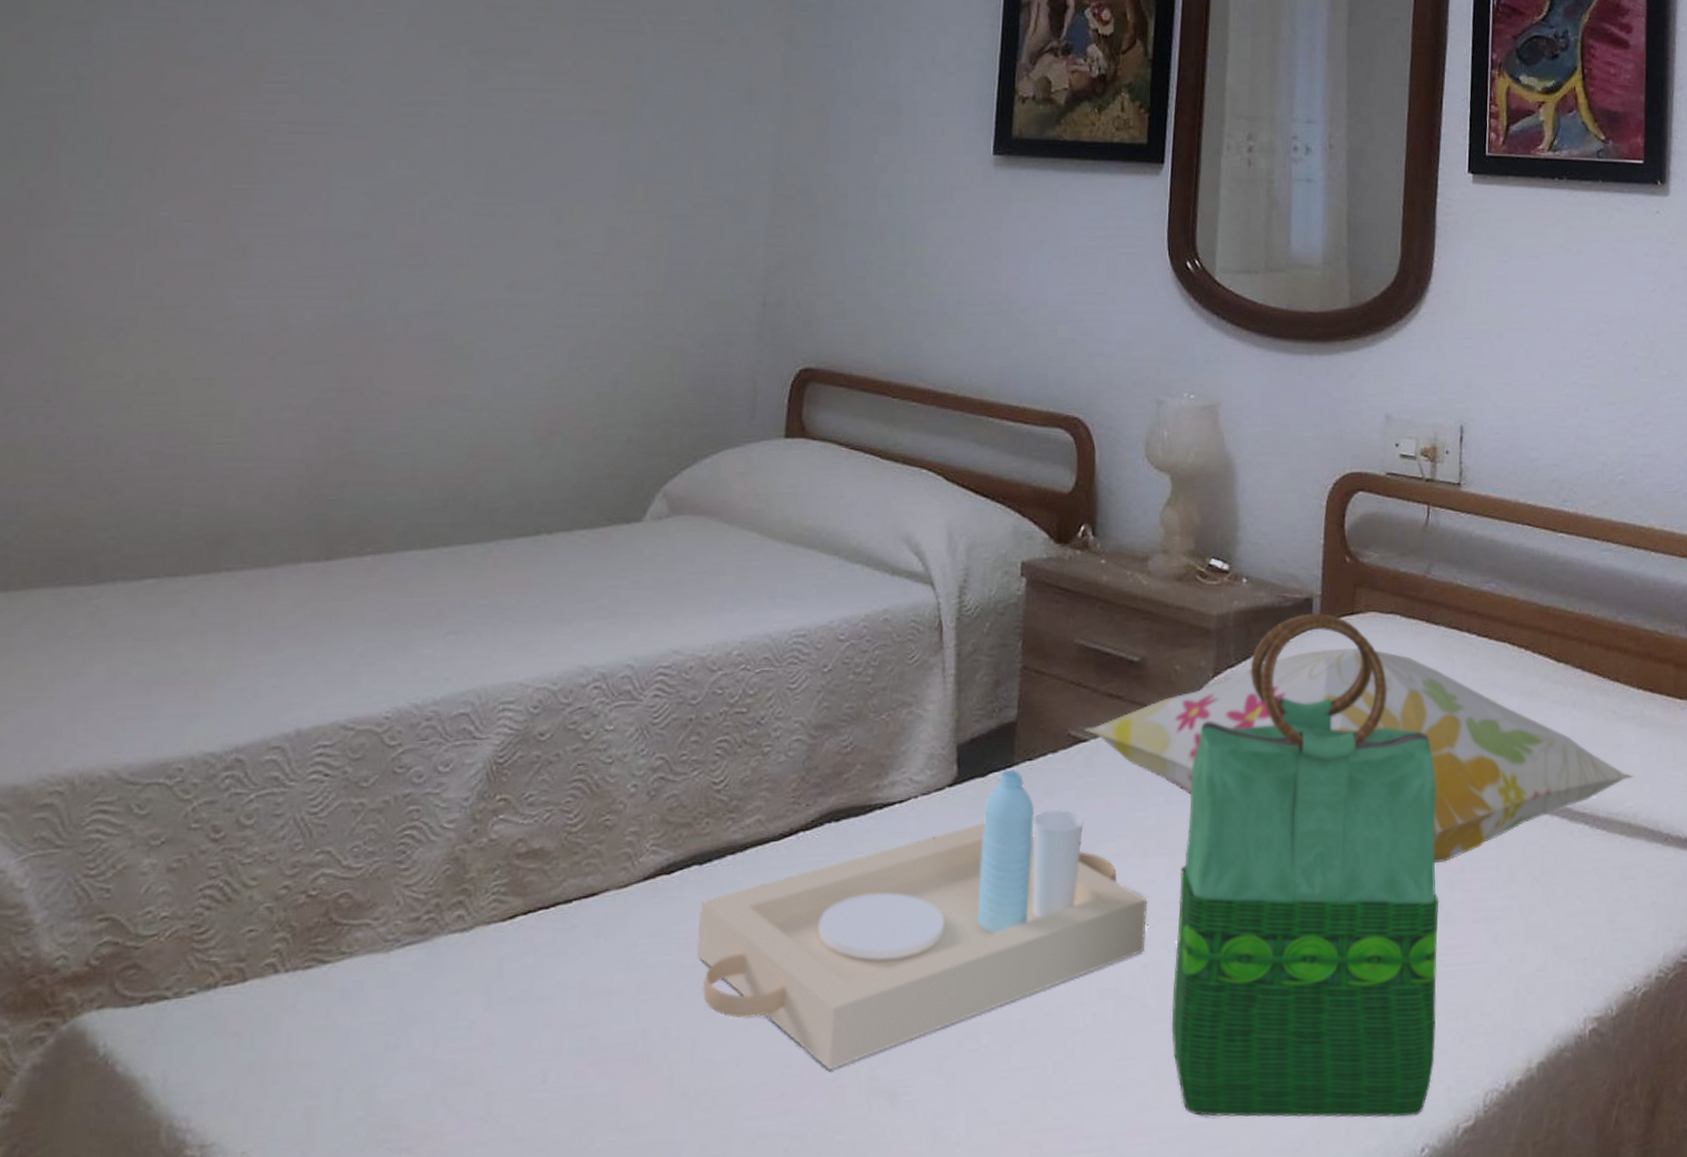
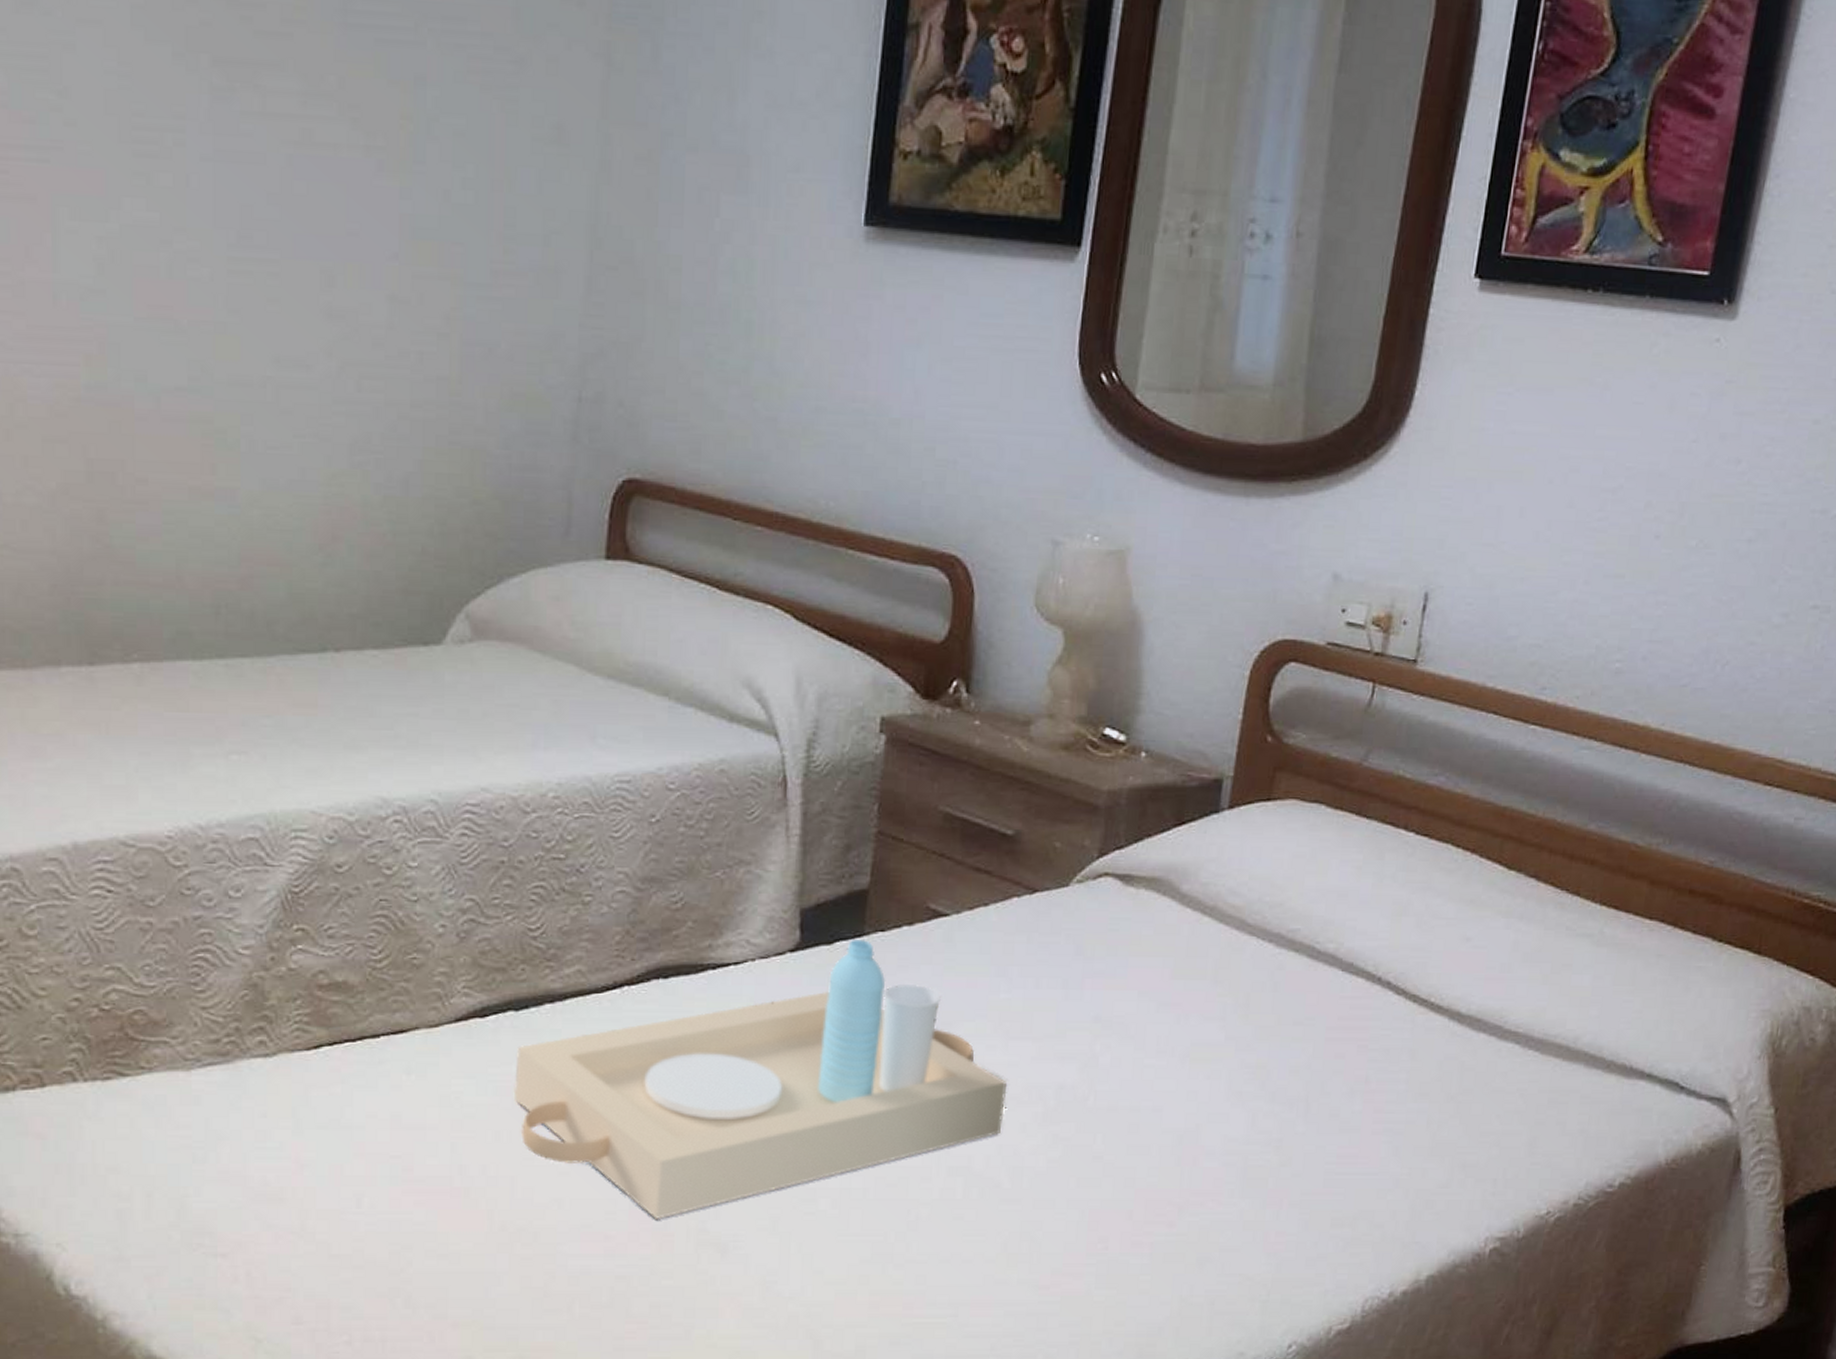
decorative pillow: present [1084,647,1634,864] -> none [946,836,1581,1072]
tote bag: present [1171,612,1439,1118] -> none [1025,795,1348,1314]

